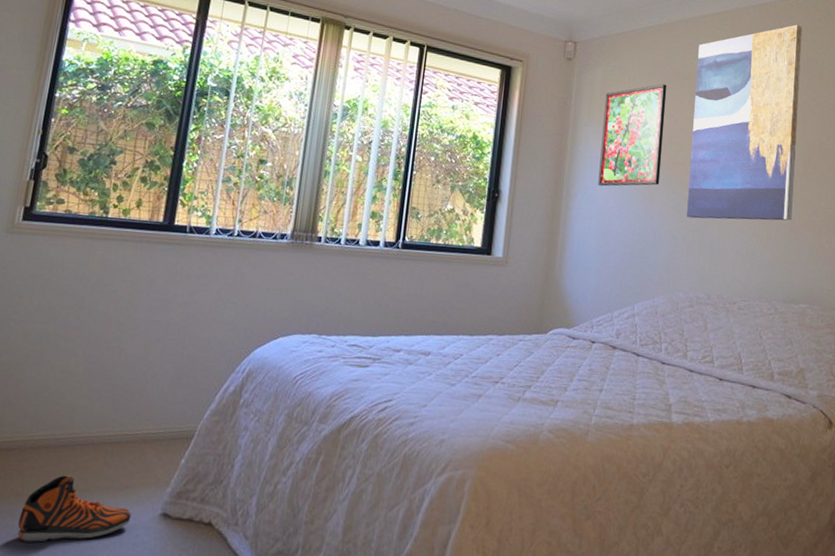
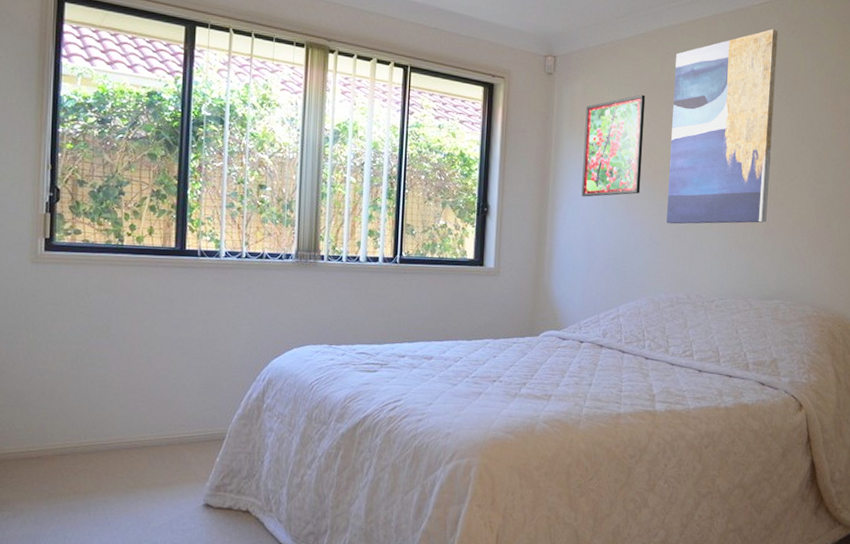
sneaker: present [17,475,132,543] -> none [80,475,178,532]

